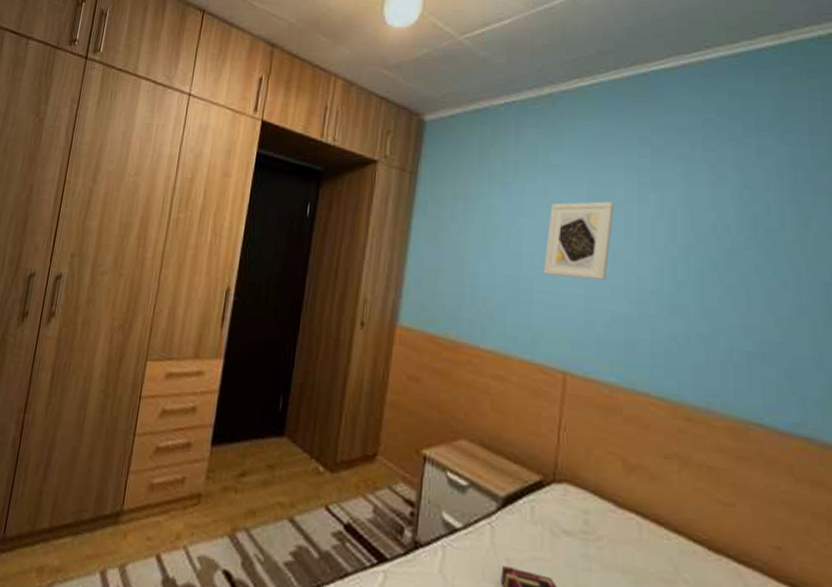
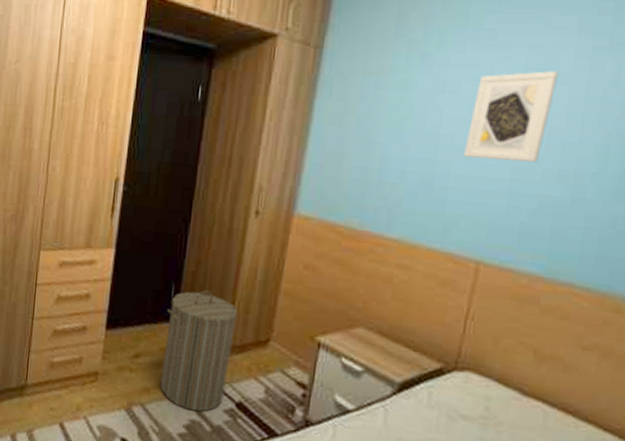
laundry hamper: none [266,402,345,536] -> present [160,290,237,412]

